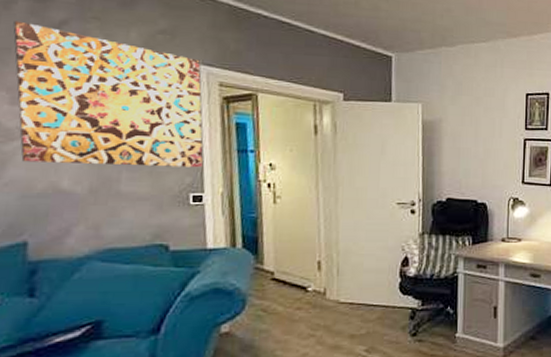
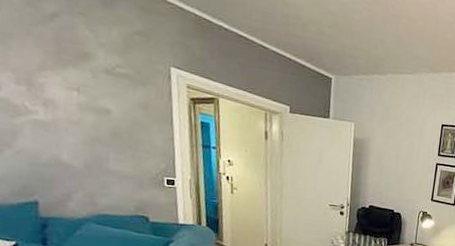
wall art: present [13,20,203,168] -> none [13,8,175,157]

